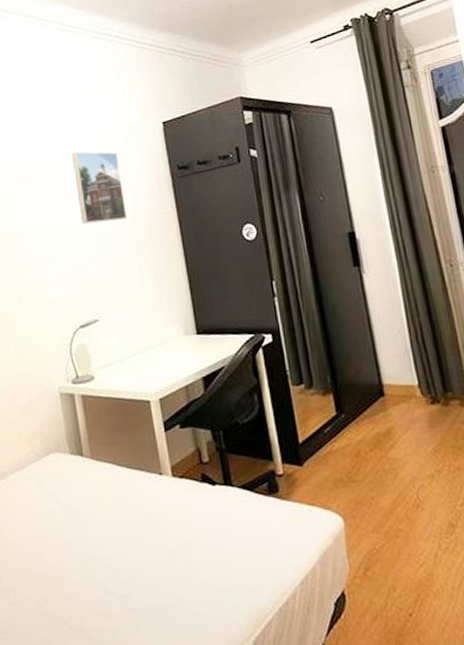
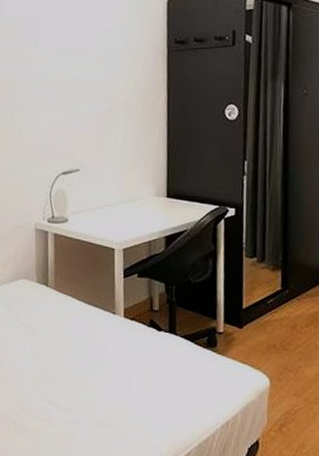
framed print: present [71,151,127,224] -> none [77,12,121,82]

